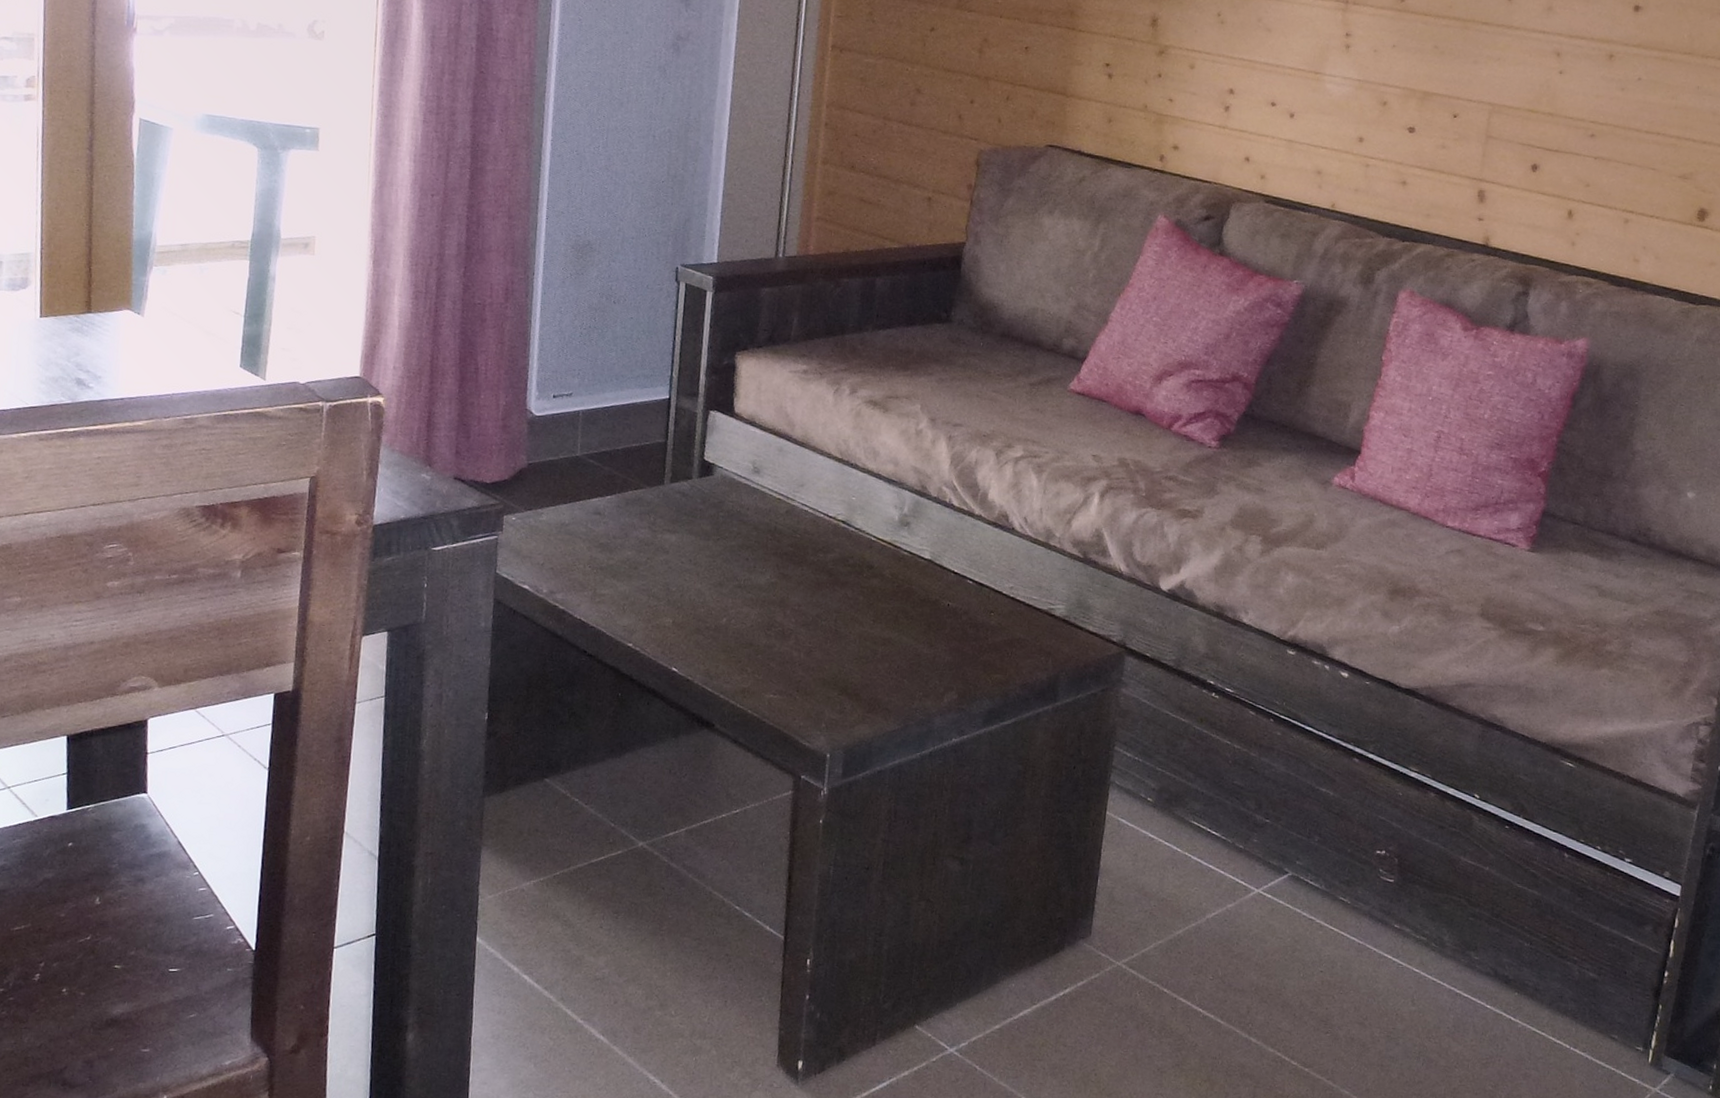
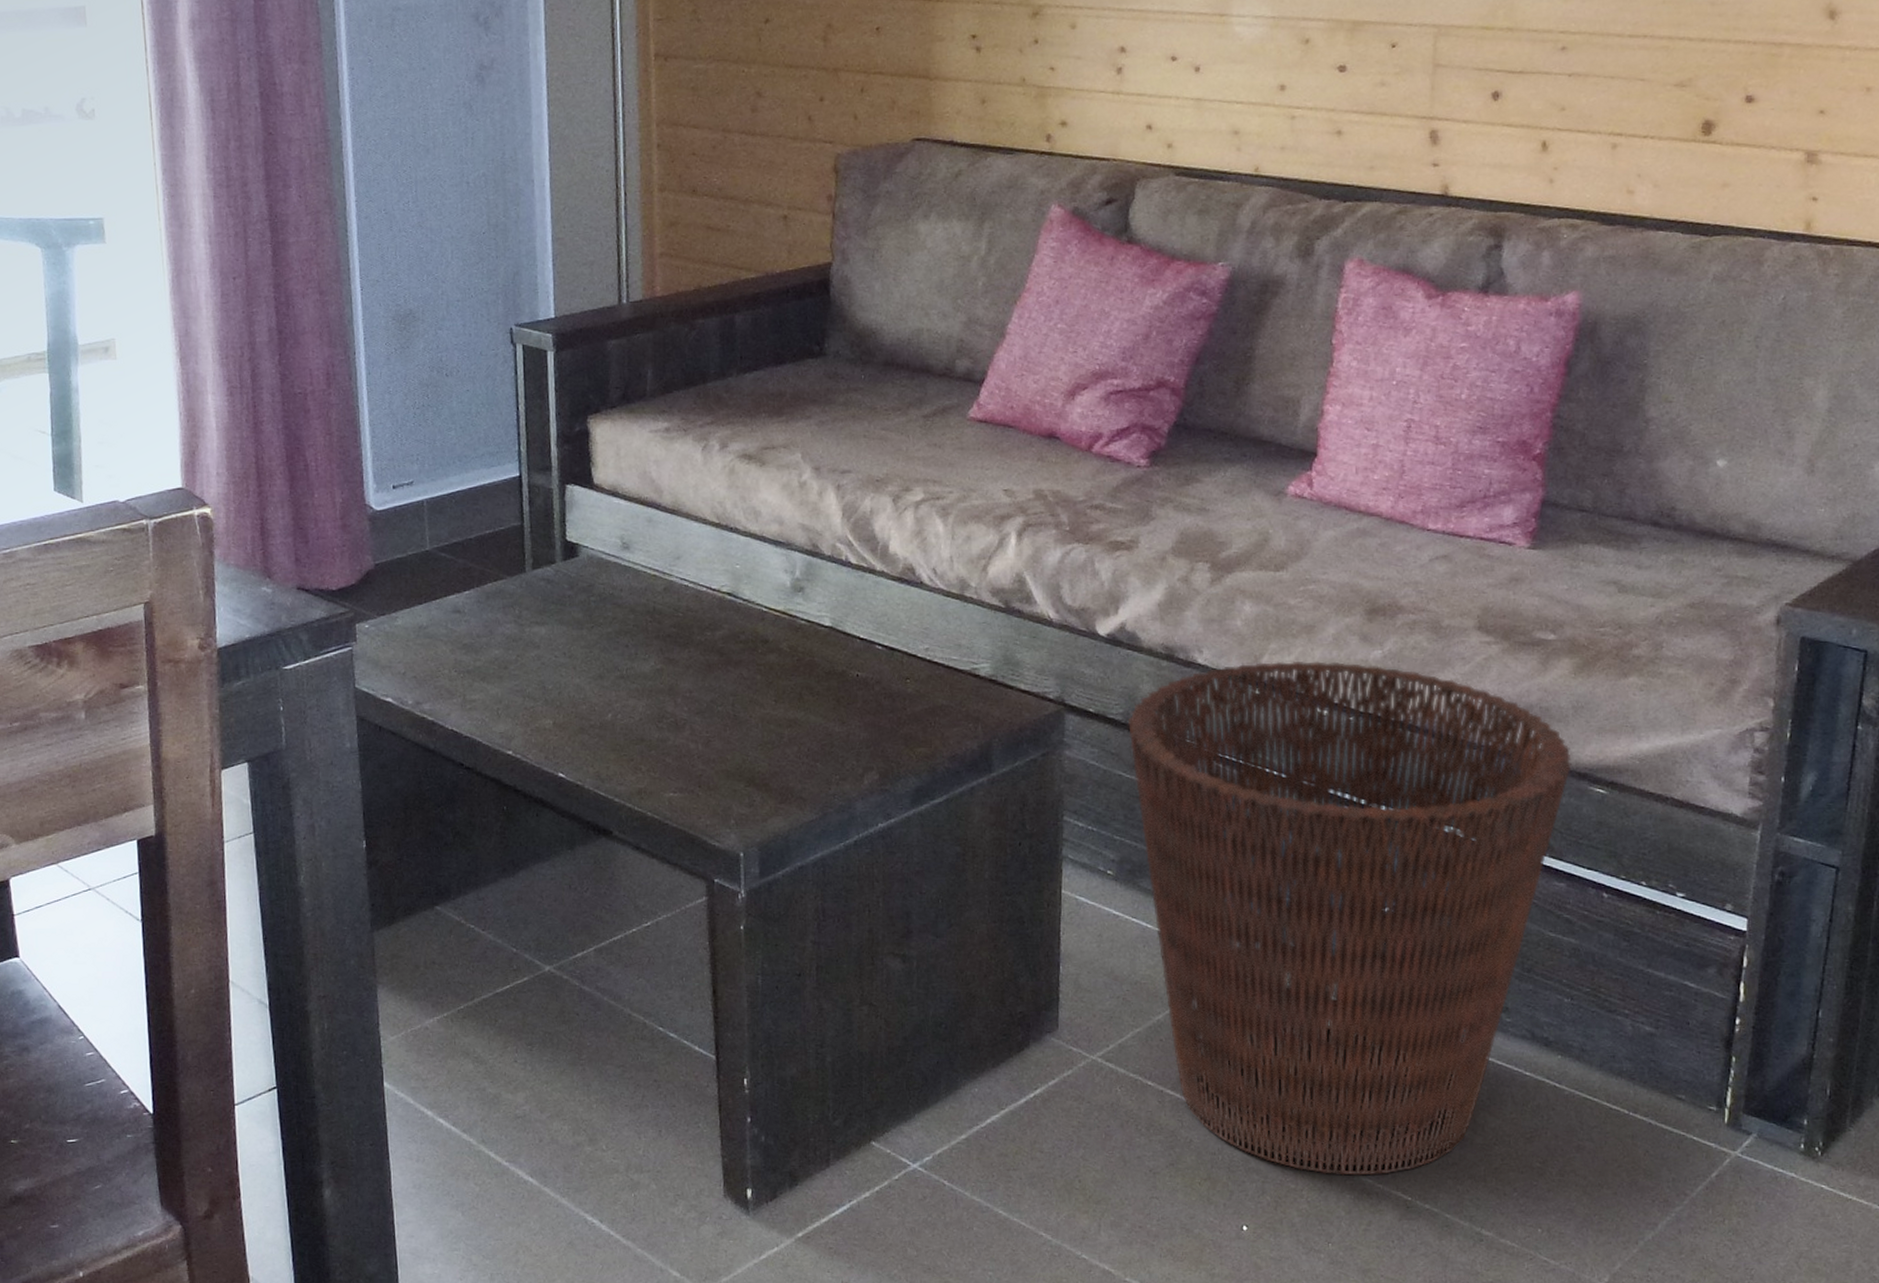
basket: none [1178,627,1549,1088] -> present [1128,661,1572,1176]

